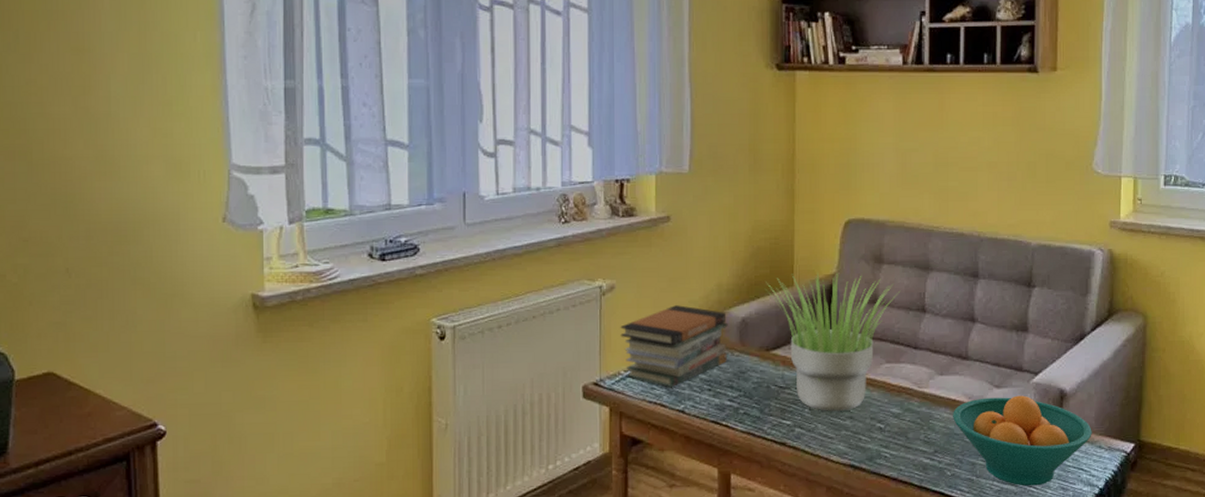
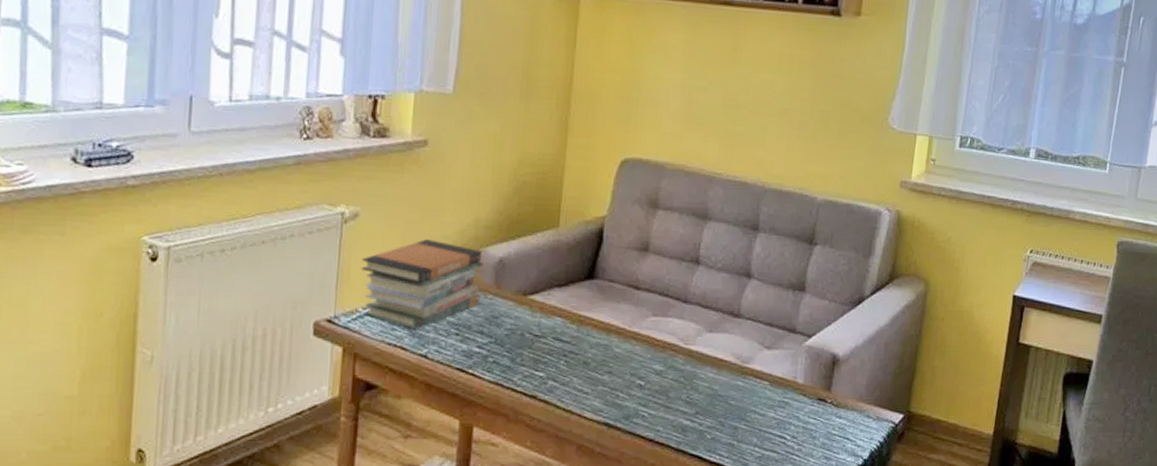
potted plant: present [766,272,901,411] -> none [528,213,675,365]
fruit bowl: present [953,395,1092,486] -> none [718,358,862,454]

